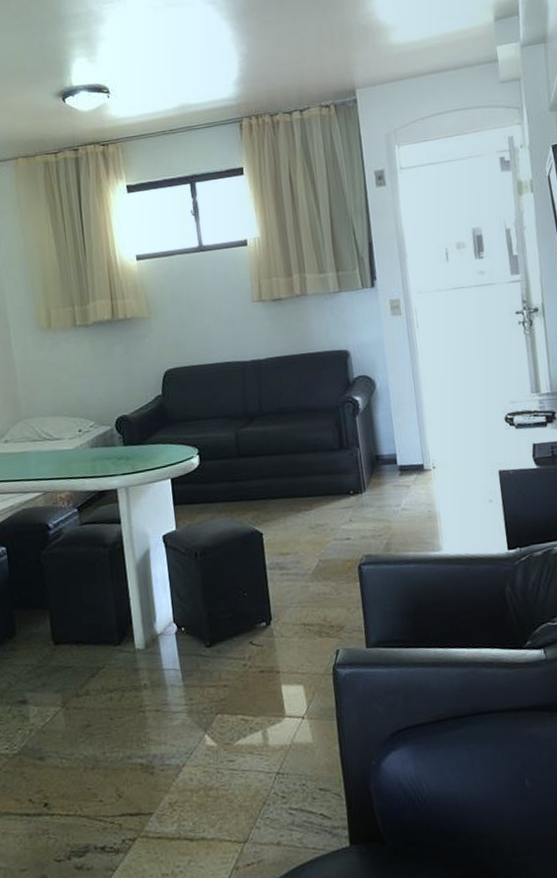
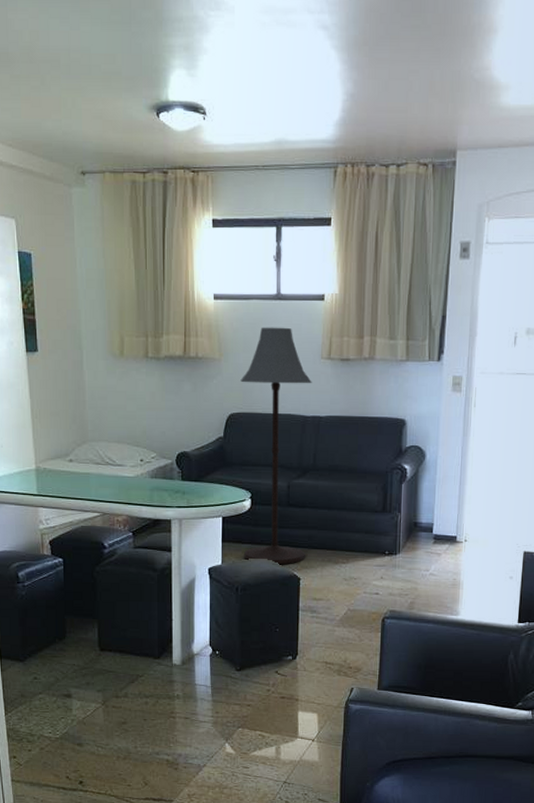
floor lamp: none [173,276,265,523] -> present [240,327,312,565]

